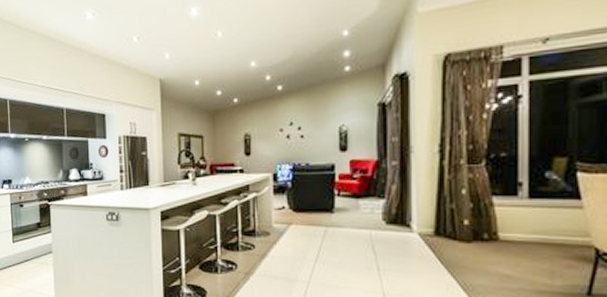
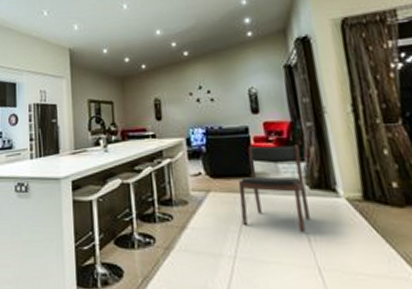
dining chair: none [319,182,382,263] -> present [238,145,310,233]

